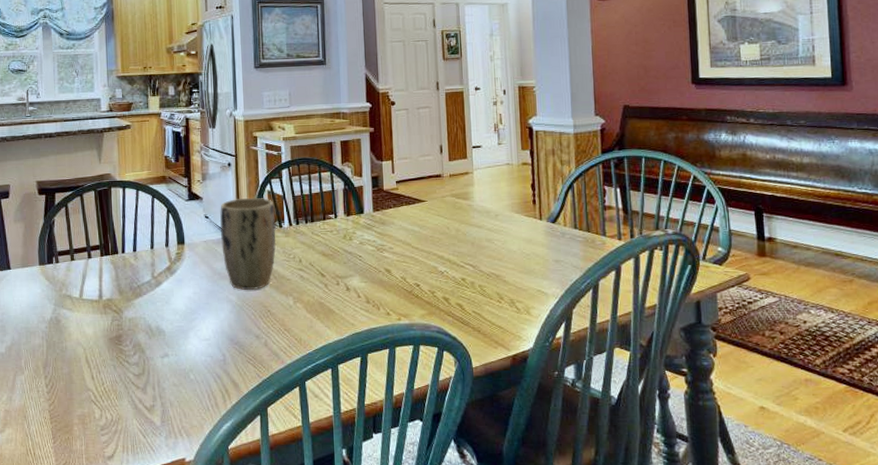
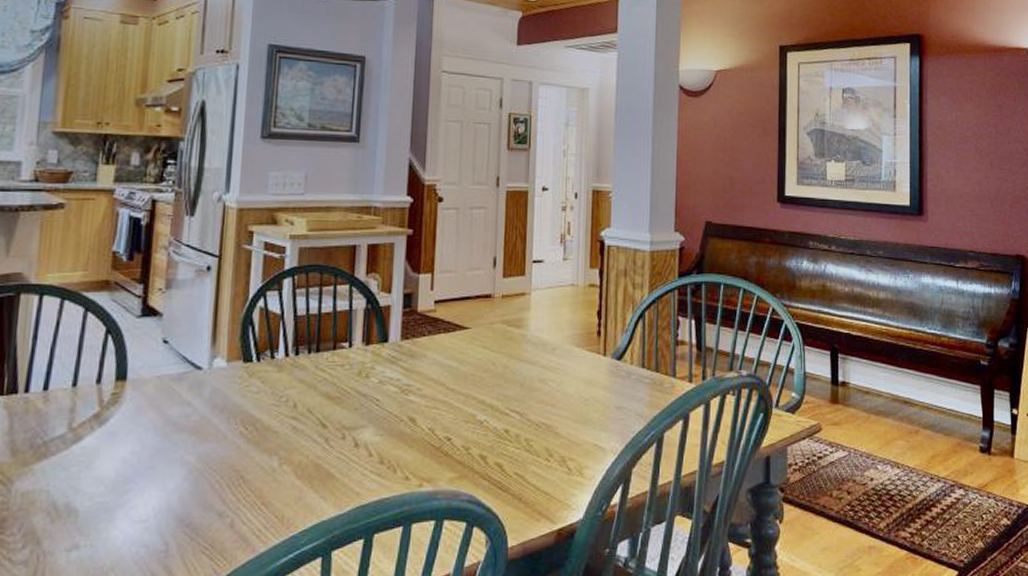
plant pot: present [219,198,276,291] -> none [182,317,267,448]

